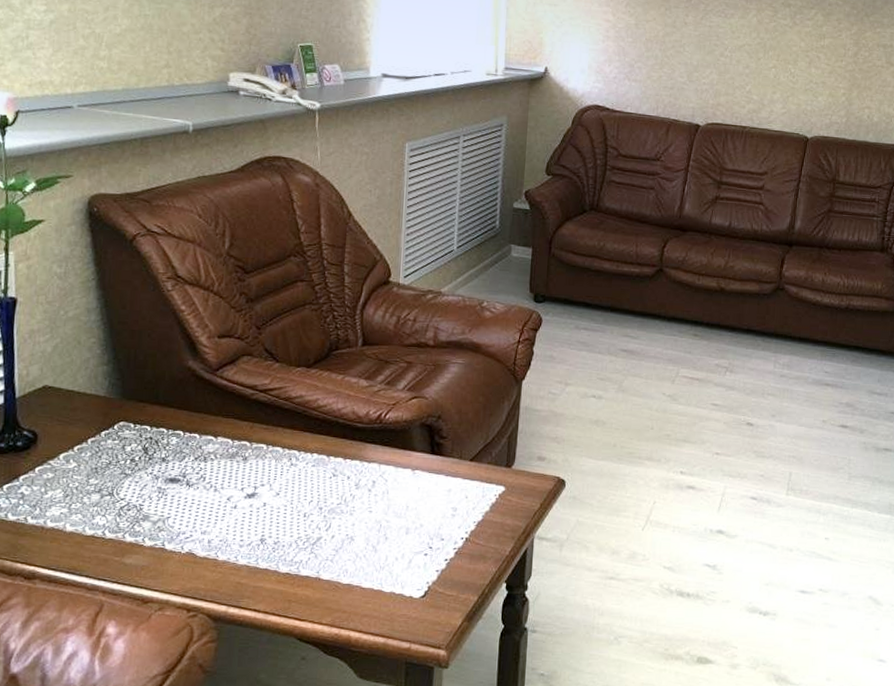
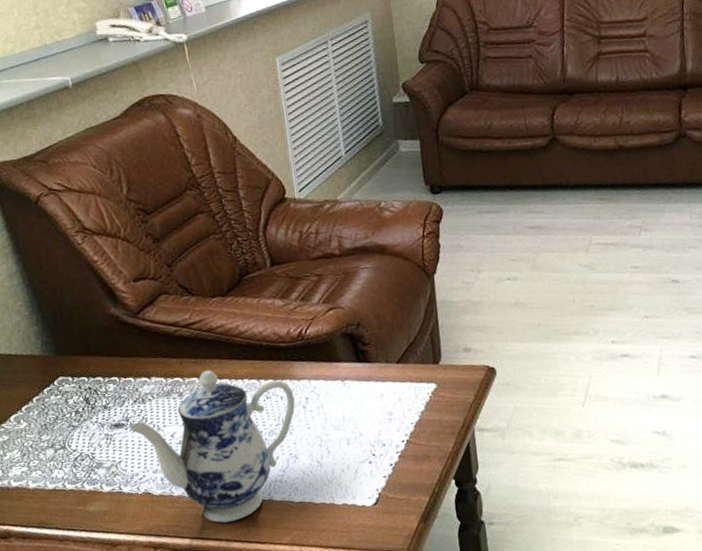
teapot: none [185,438,361,594] -> present [129,370,295,523]

